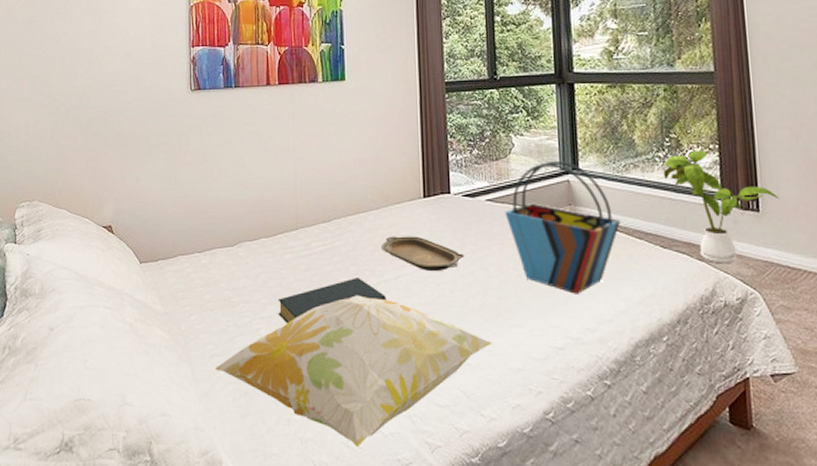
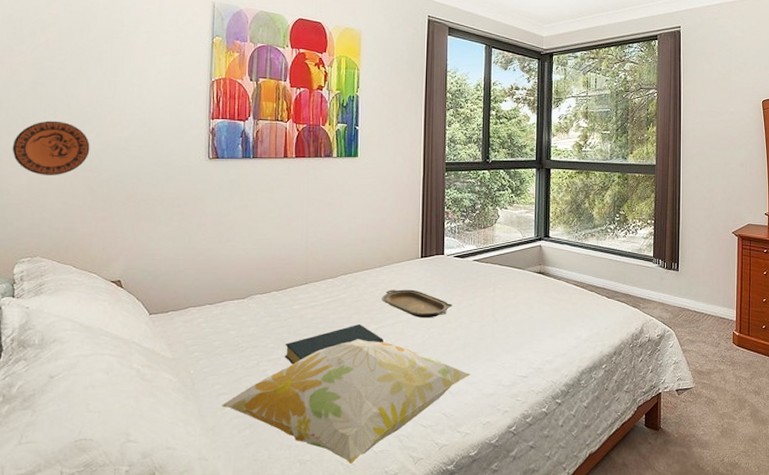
decorative plate: none [10,58,79,116] -> present [12,120,90,176]
tote bag: present [505,160,620,294] -> none [488,229,578,334]
house plant: present [663,150,779,264] -> none [613,224,693,310]

